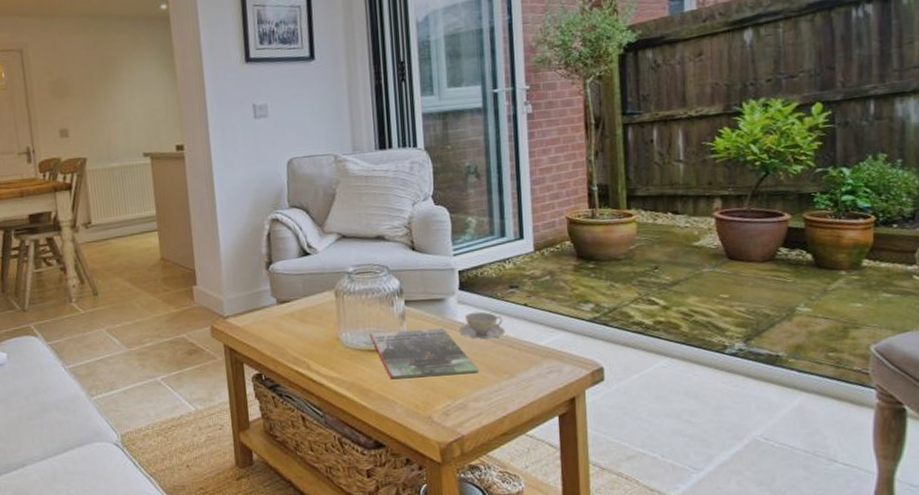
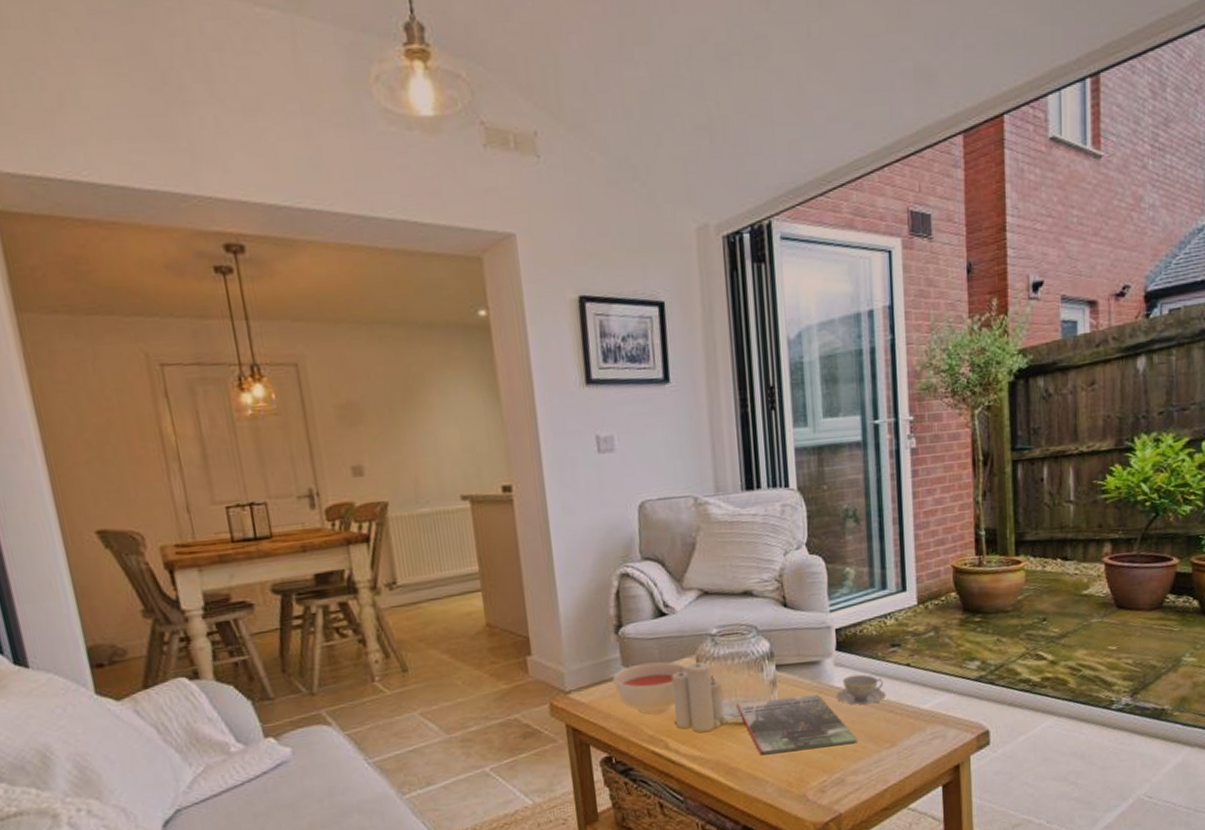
bowl: none [264,294,328,339] -> present [613,661,688,715]
candle: none [314,294,362,357] -> present [672,660,728,733]

